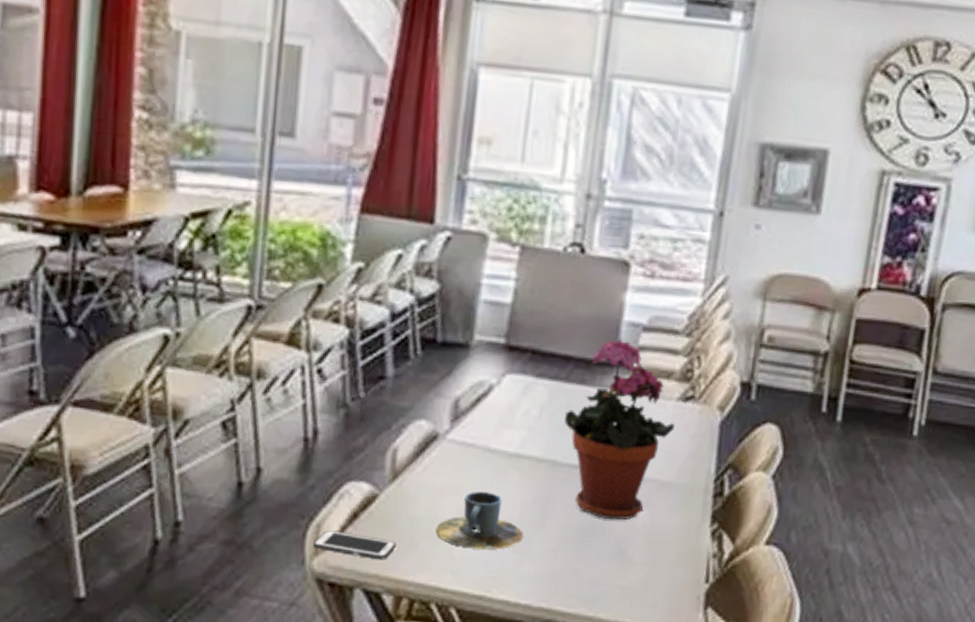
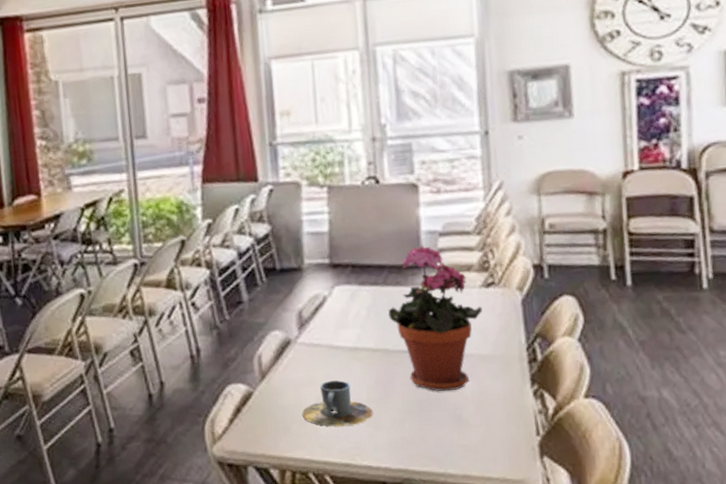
cell phone: present [313,530,396,560] -> none [211,423,274,443]

